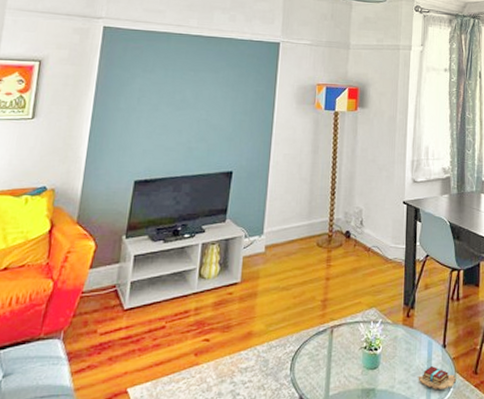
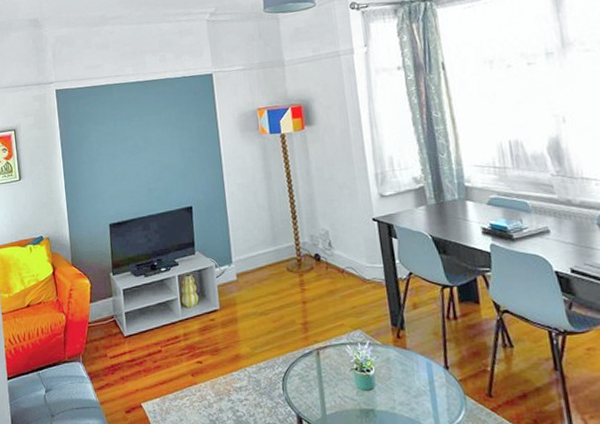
book: present [418,366,458,389] -> none [420,388,469,412]

